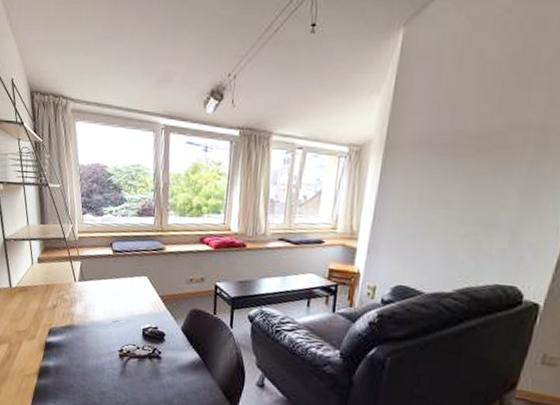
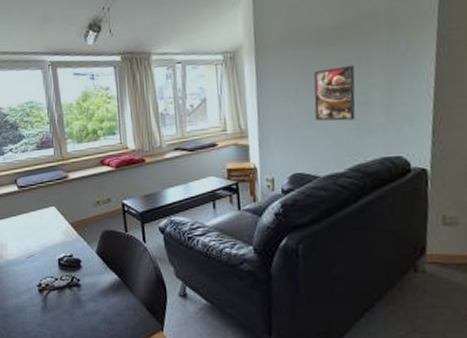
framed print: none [433,180,489,240] -> present [313,64,356,121]

